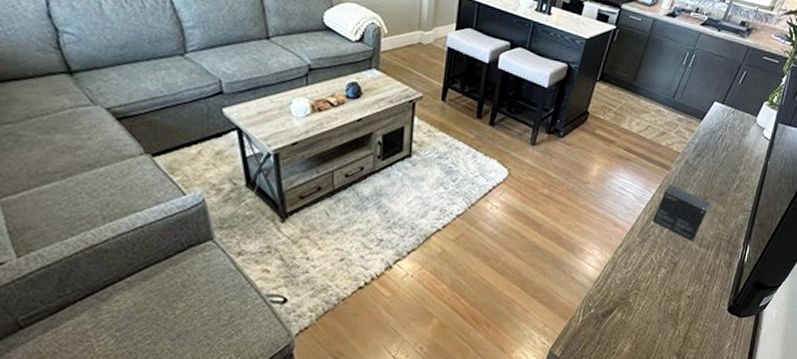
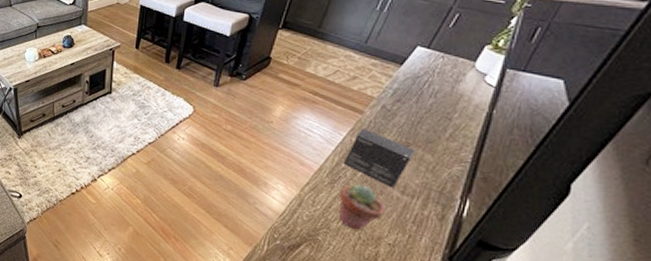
potted succulent: none [647,241,686,287] -> present [338,184,385,230]

